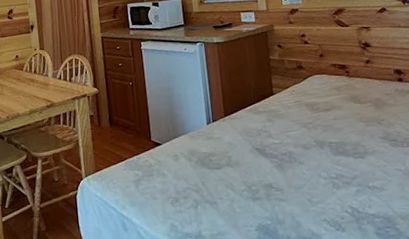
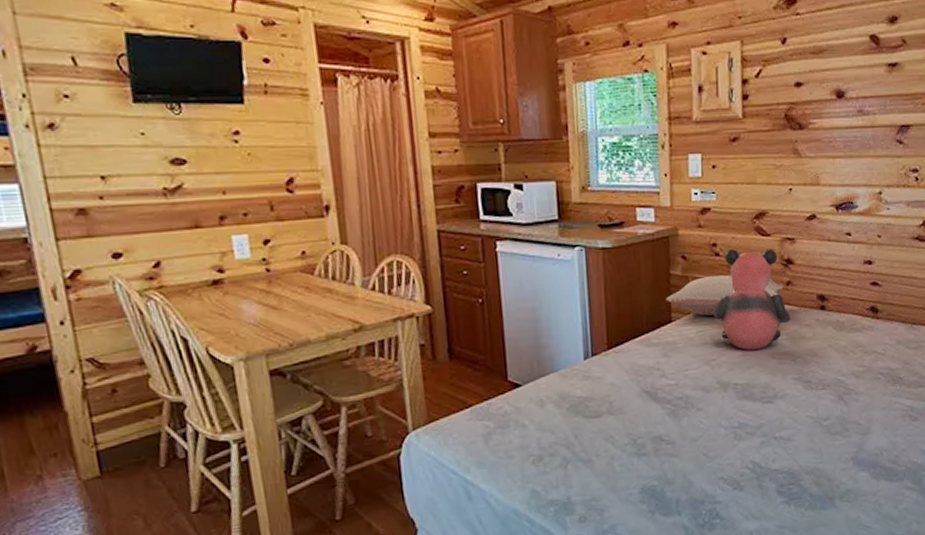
pillow: none [268,57,363,90] -> present [666,275,783,316]
bear: none [306,36,373,116] -> present [713,248,791,351]

